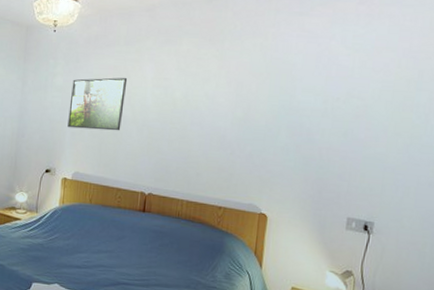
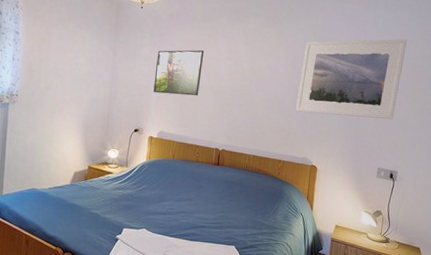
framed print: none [240,57,386,157] -> present [296,39,407,119]

